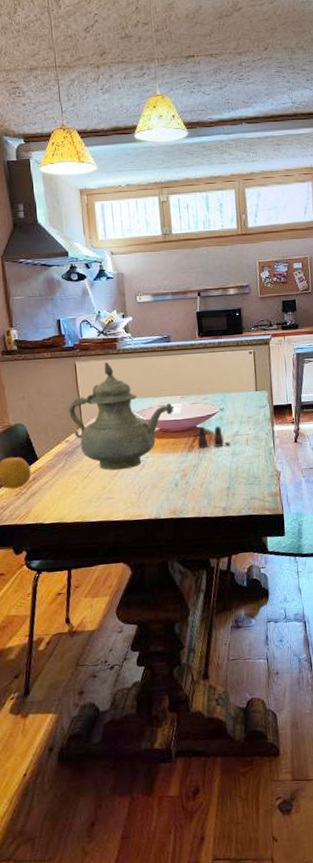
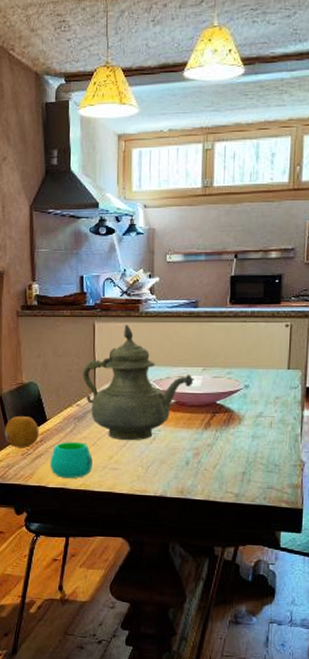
mug: none [44,476,87,513] -> present [49,442,92,478]
salt shaker: present [197,425,231,448] -> none [214,404,252,427]

